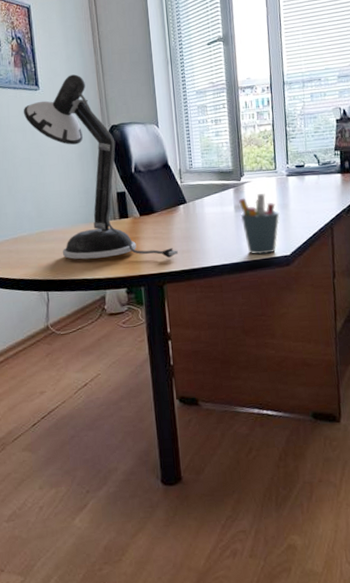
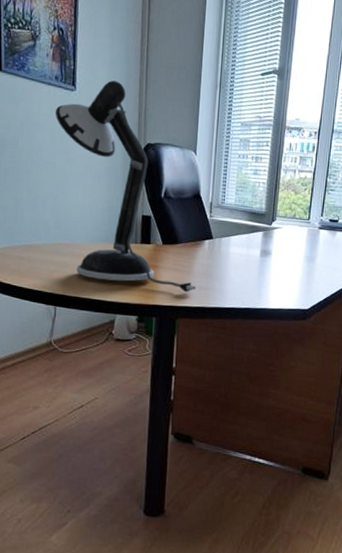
pen holder: present [239,193,280,255] -> none [265,242,305,305]

